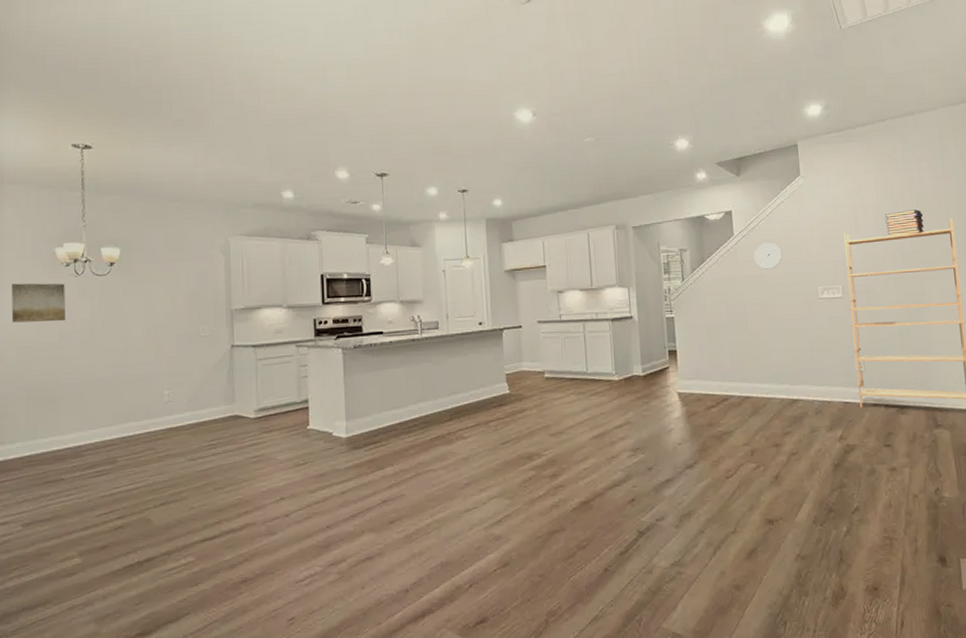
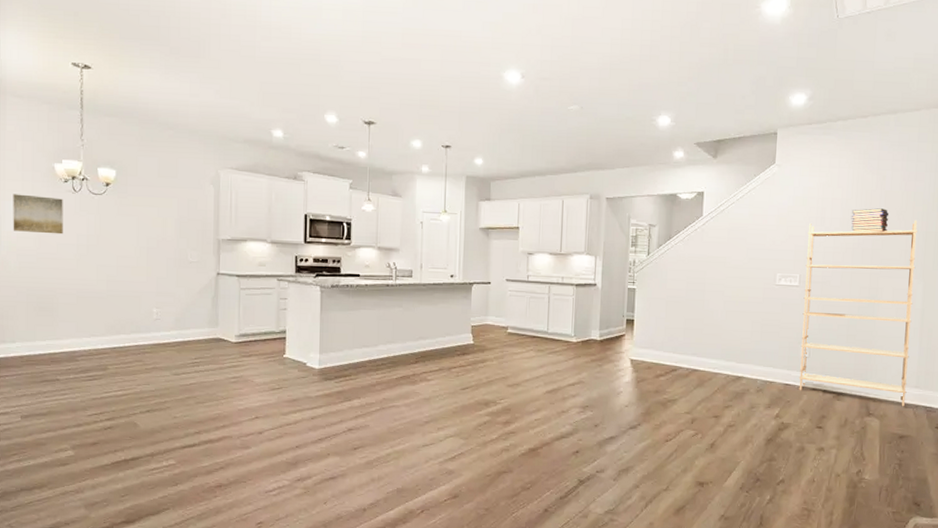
wall clock: present [754,243,783,269] -> none [719,226,747,252]

